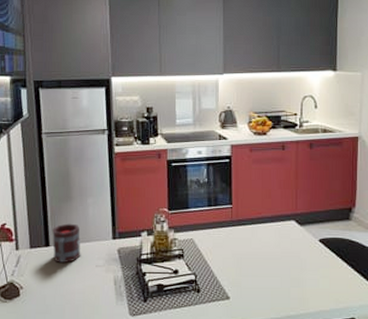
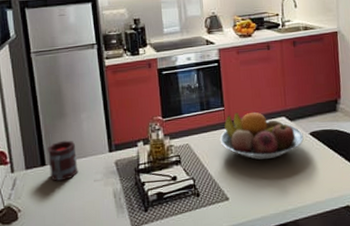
fruit bowl: none [225,212,312,263] -> present [219,112,304,160]

